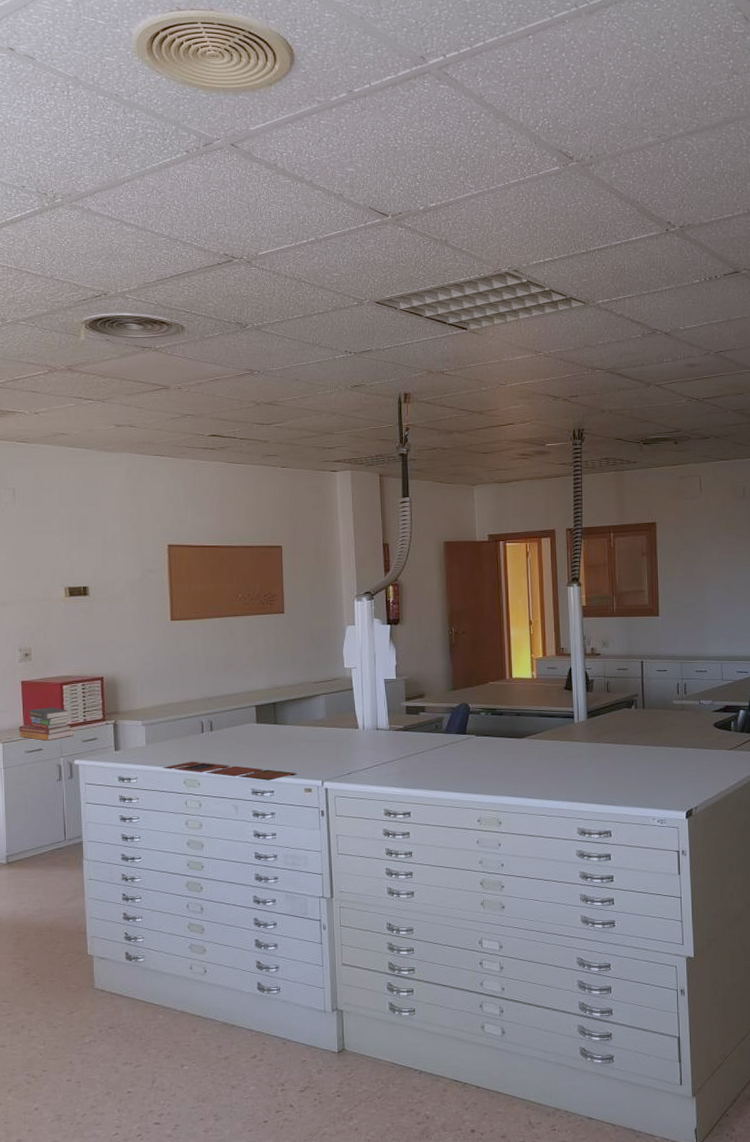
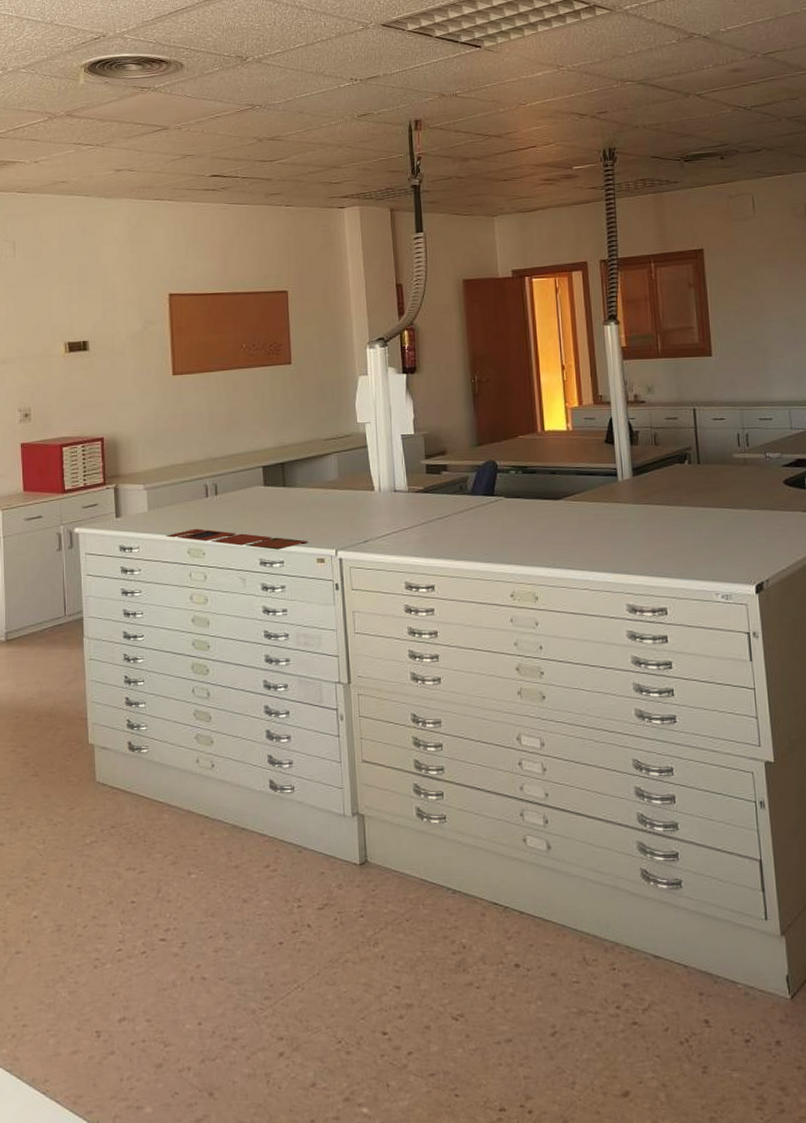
books: present [18,707,73,741] -> none [18,471,73,507]

